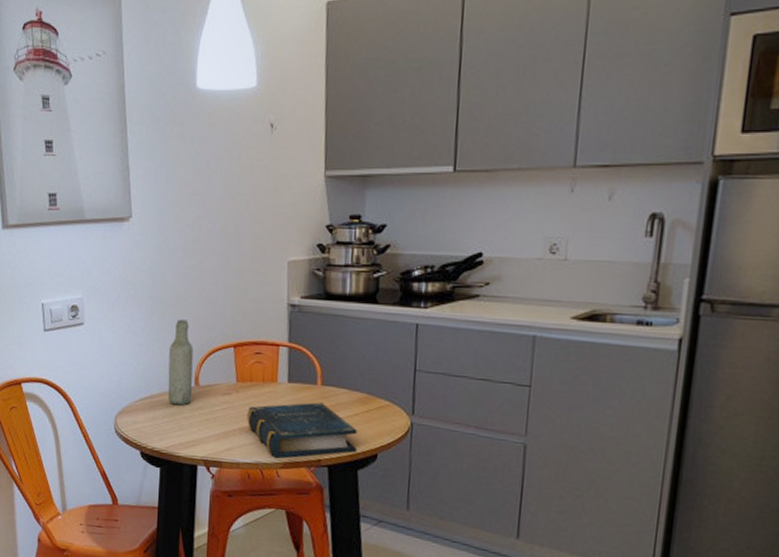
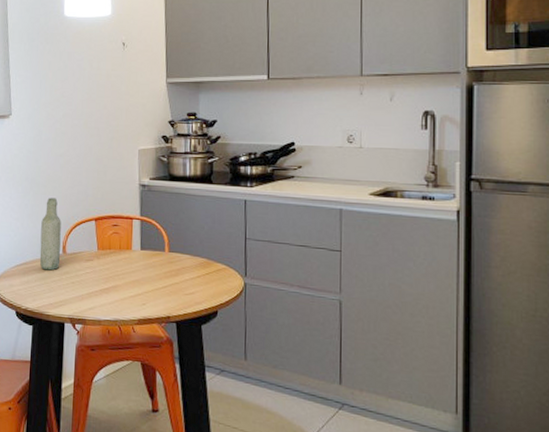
book: present [247,402,358,458] -> none [107,266,201,316]

